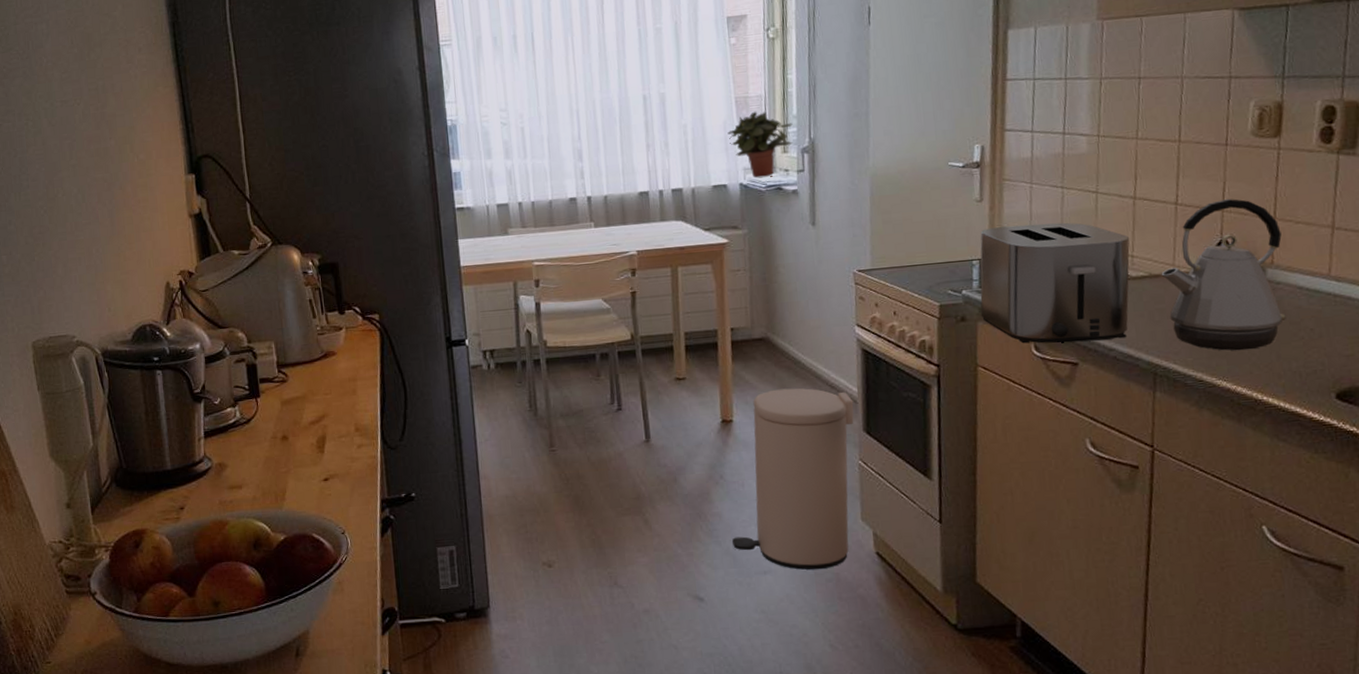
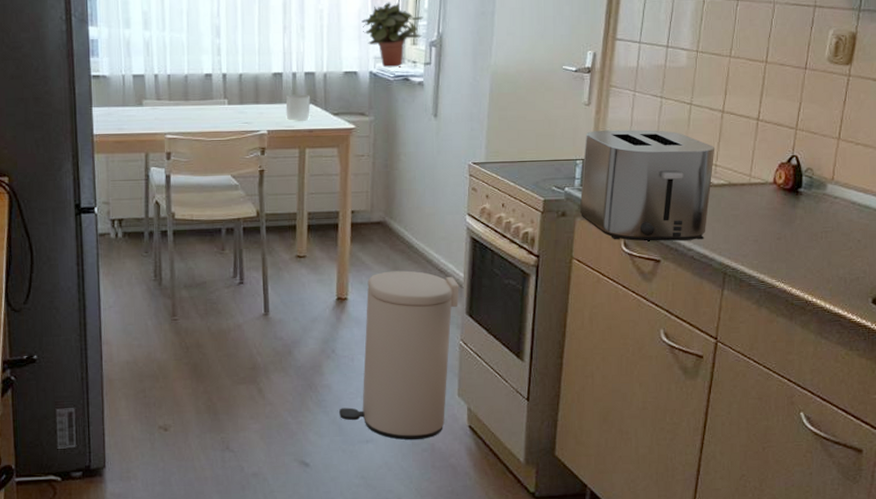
mug: none [653,211,680,240] -> present [285,94,311,121]
kettle: present [1161,198,1286,351] -> none [739,117,843,257]

